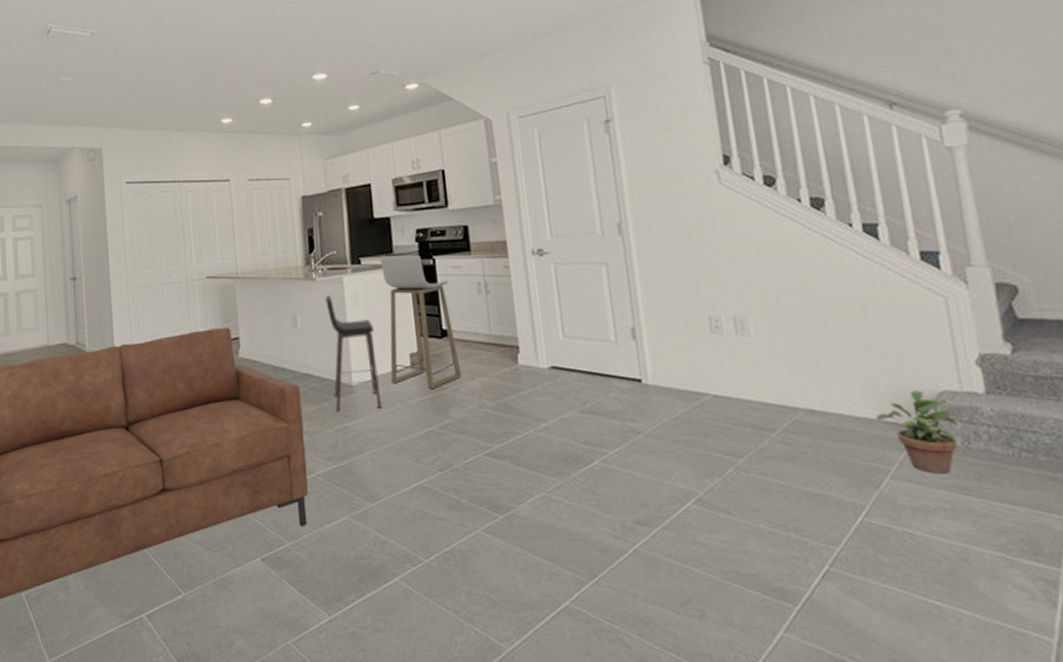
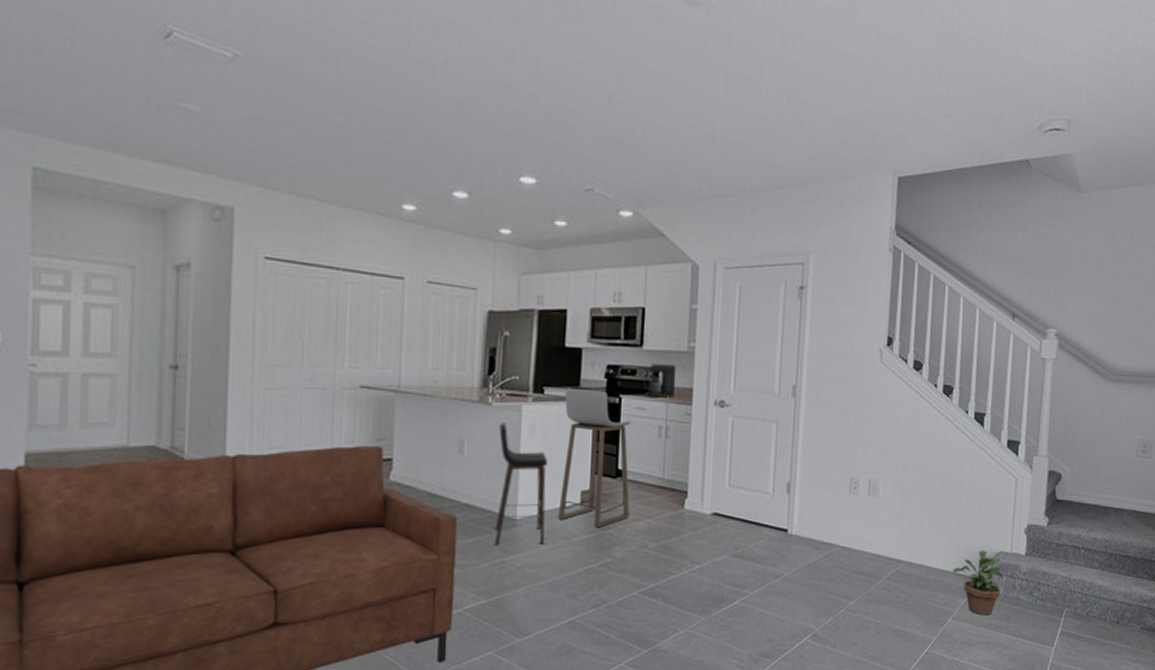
coffee maker: none [454,220,489,255] -> present [643,363,677,398]

